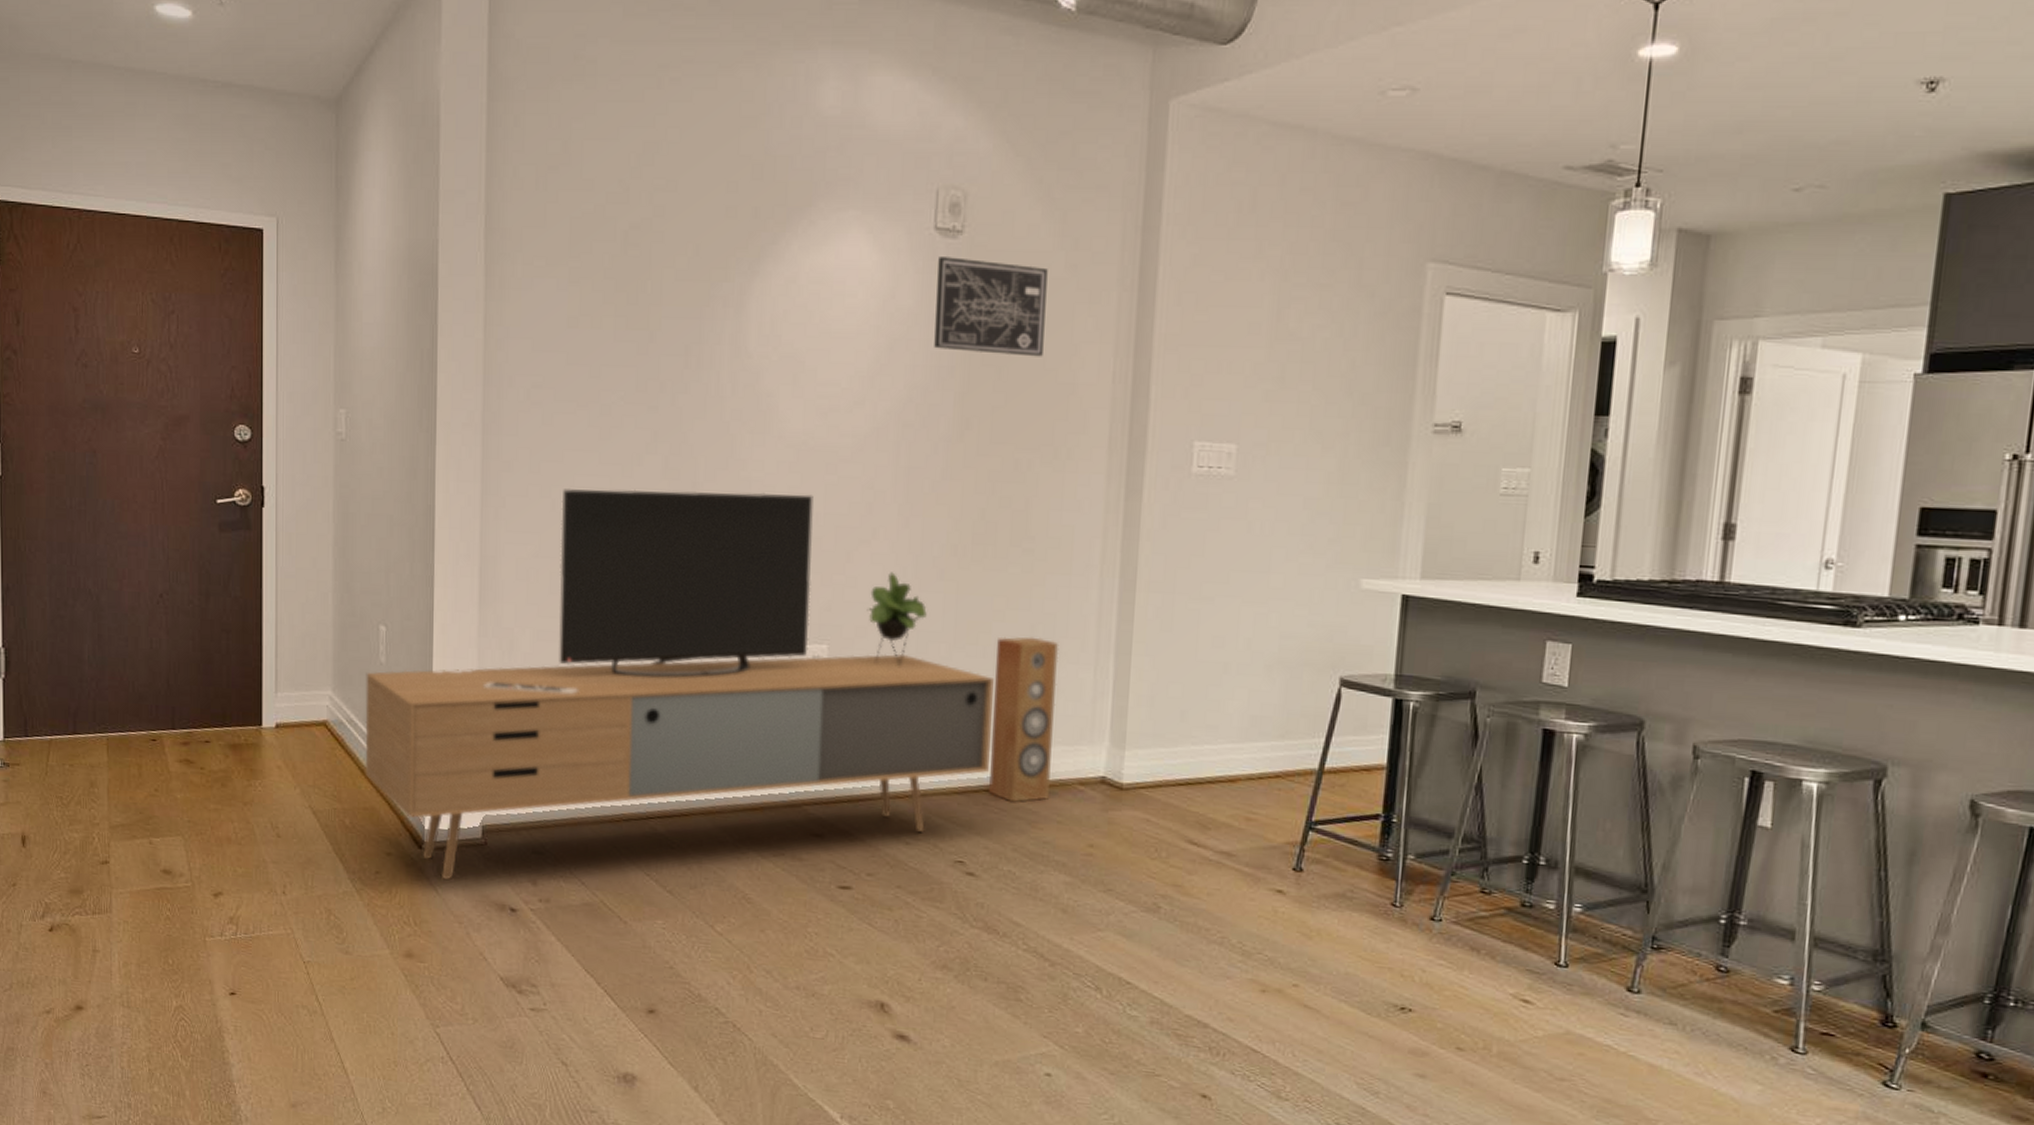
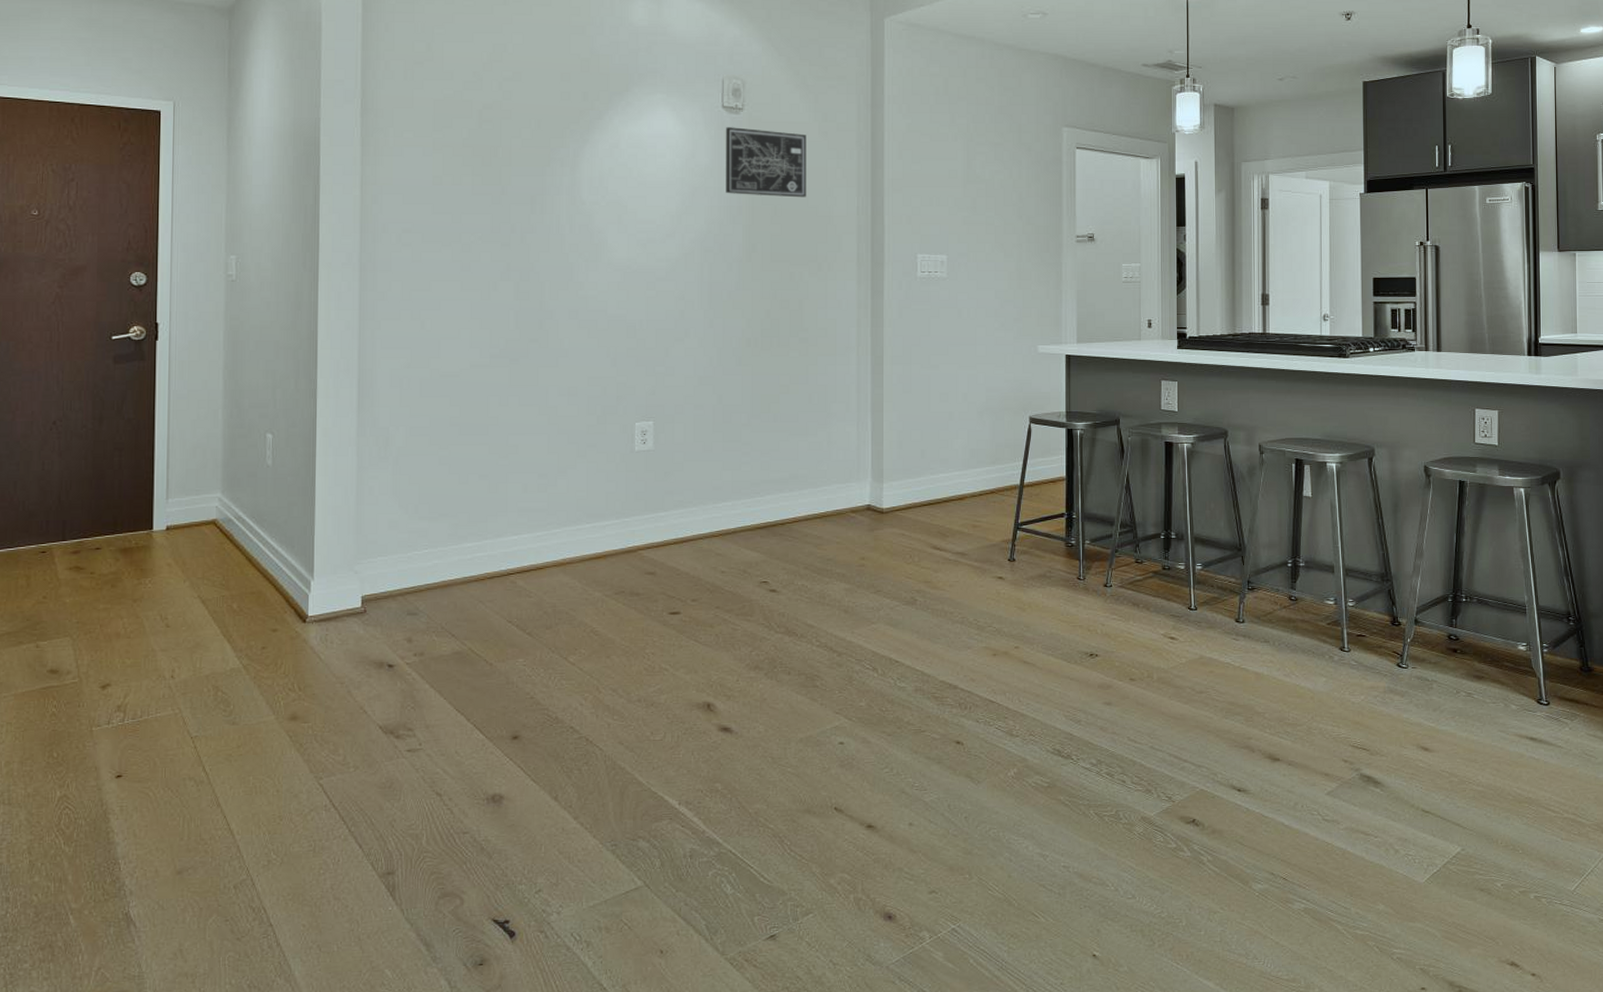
media console: present [365,489,994,879] -> none [252,306,783,646]
speaker: present [989,637,1060,803] -> none [784,403,831,532]

